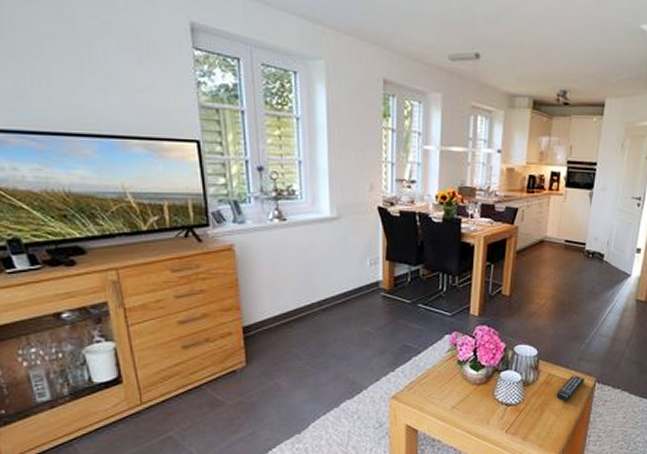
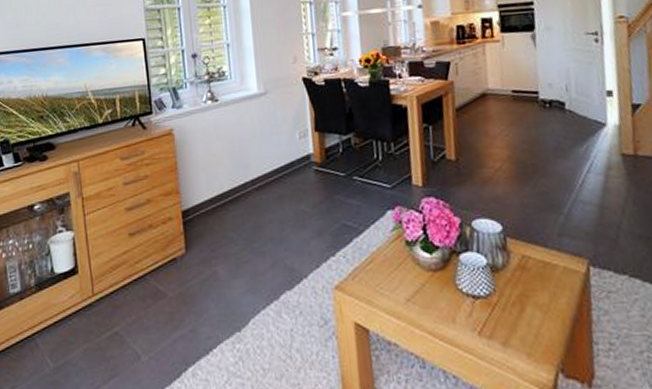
remote control: present [556,374,586,401] -> none [537,255,574,292]

